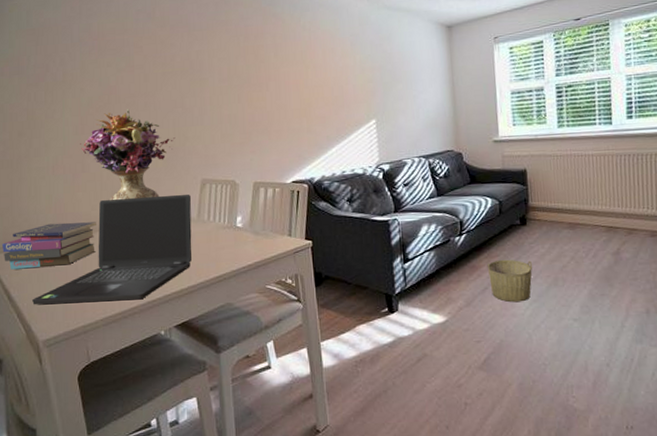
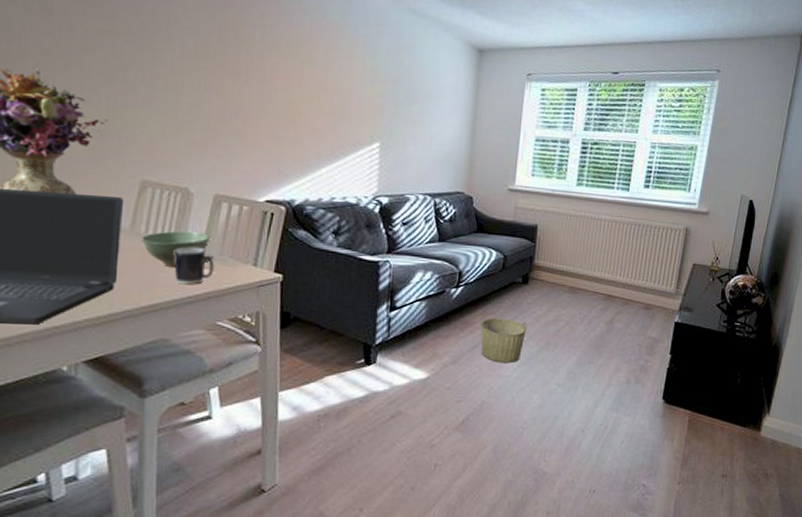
bowl: none [206,214,254,246] -> present [141,231,210,269]
mug: none [229,226,260,258] -> present [173,246,215,285]

